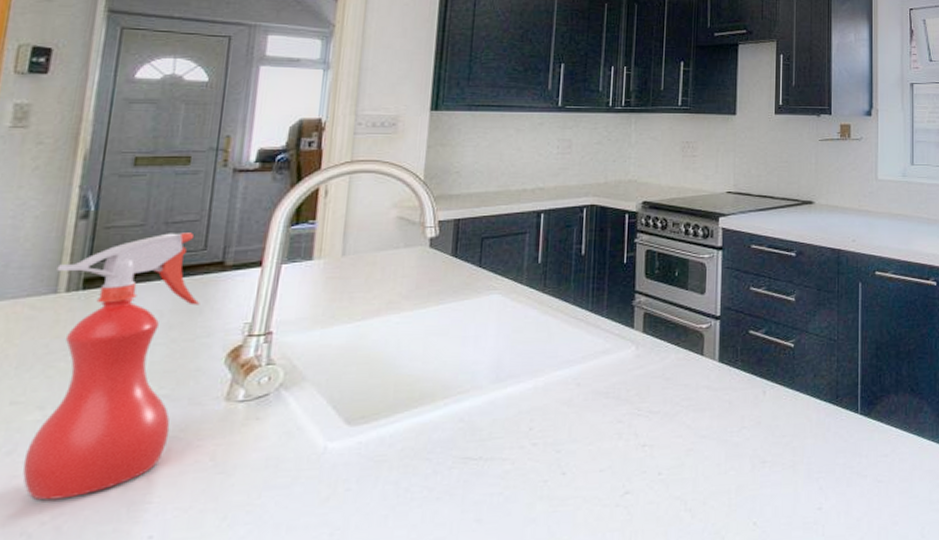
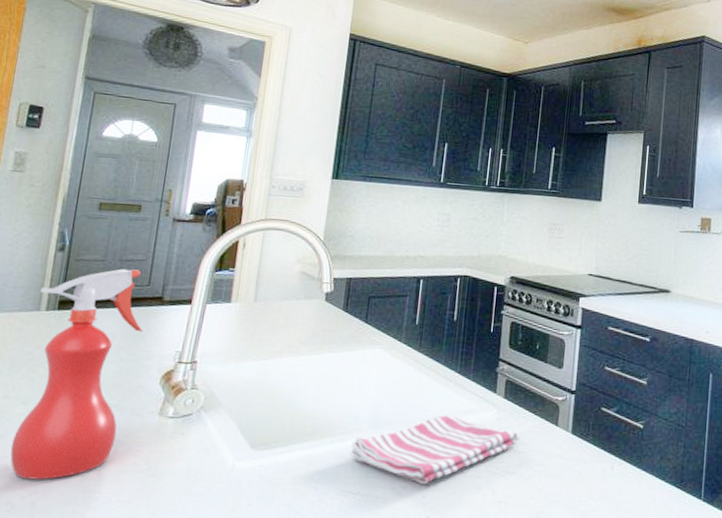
dish towel: none [469,358,662,438] -> present [351,415,520,484]

